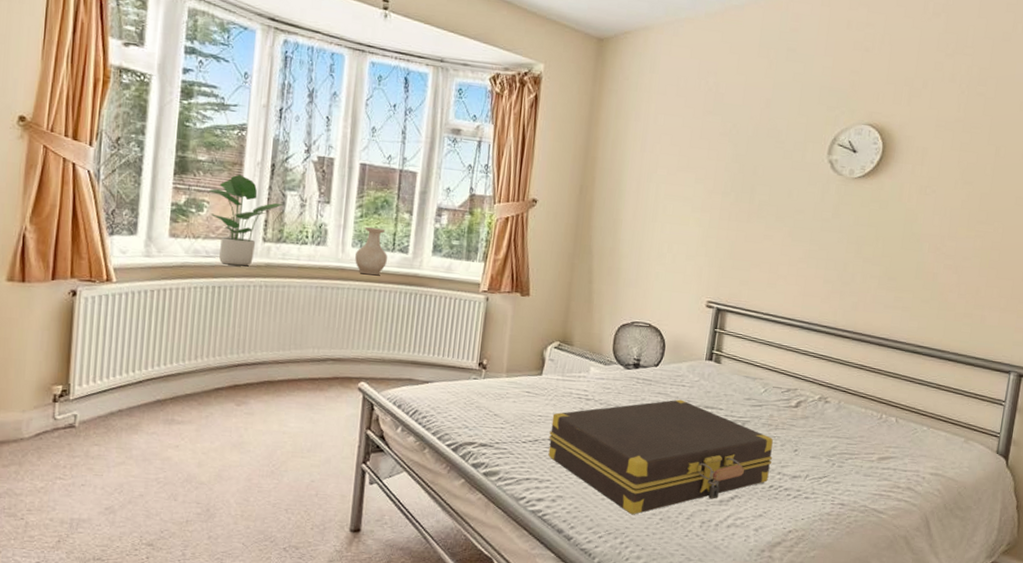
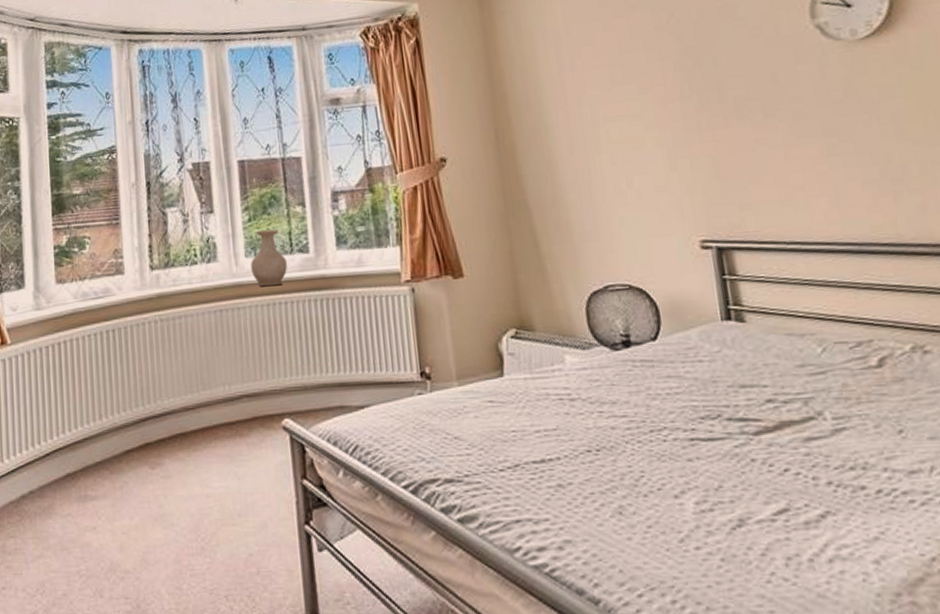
potted plant: present [208,174,283,266] -> none [87,200,165,303]
suitcase: present [548,399,773,515] -> none [530,381,871,558]

